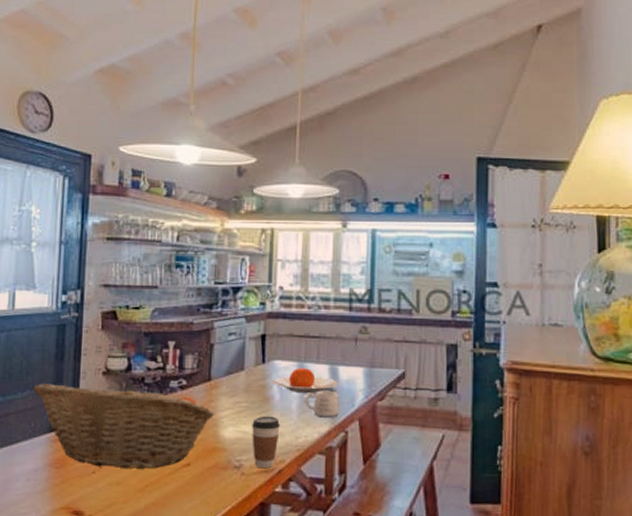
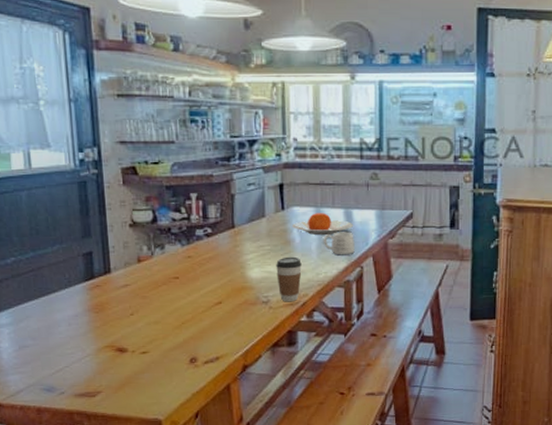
fruit basket: present [33,383,215,469] -> none [62,233,241,309]

